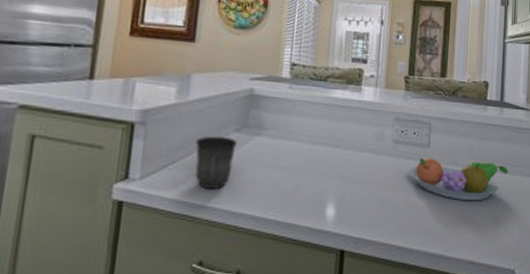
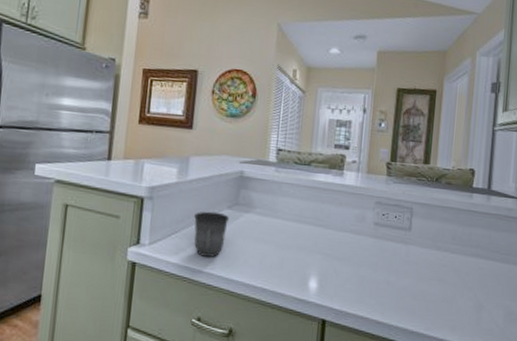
fruit bowl: present [409,157,509,201] -> none [389,240,495,285]

